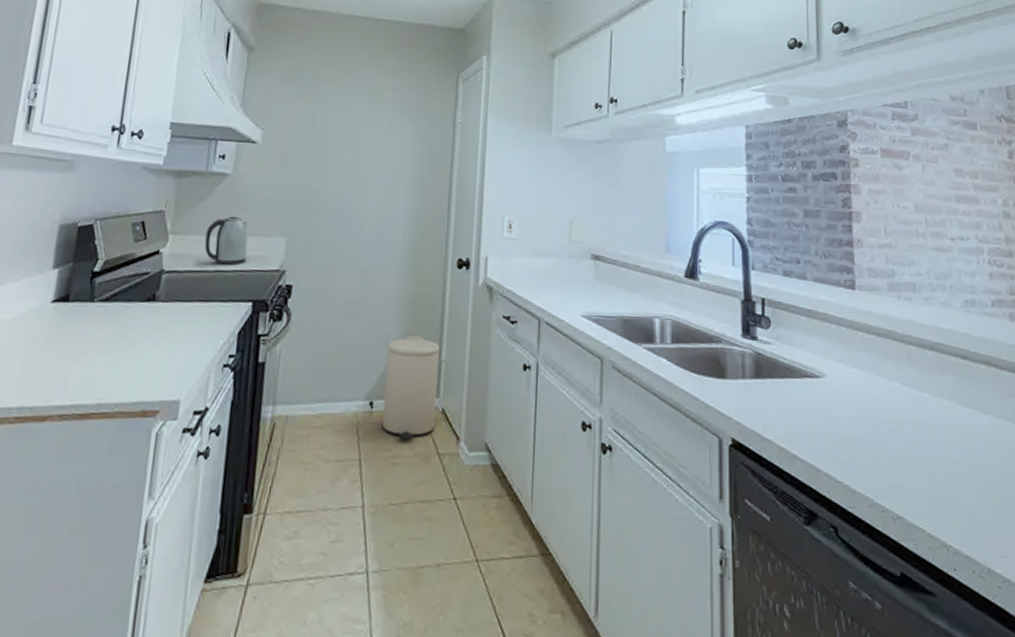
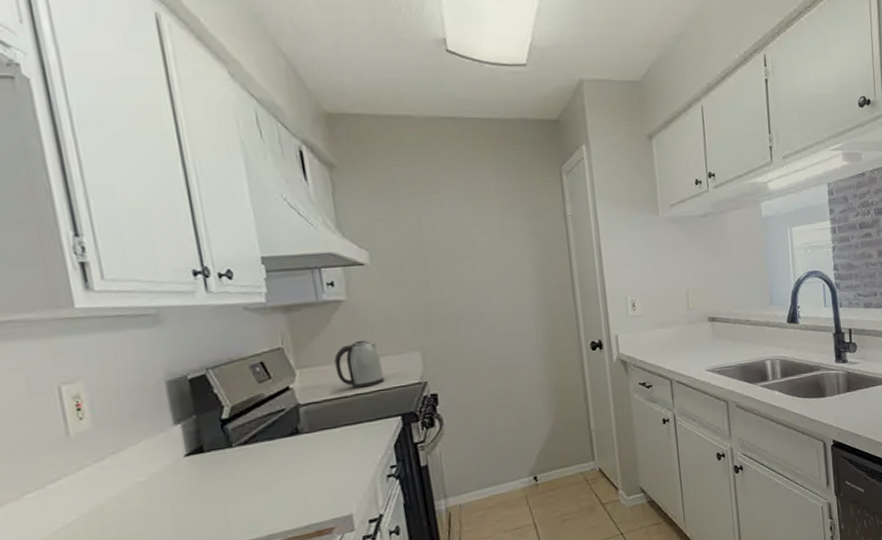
pedal bin: present [382,336,440,440] -> none [540,414,595,500]

